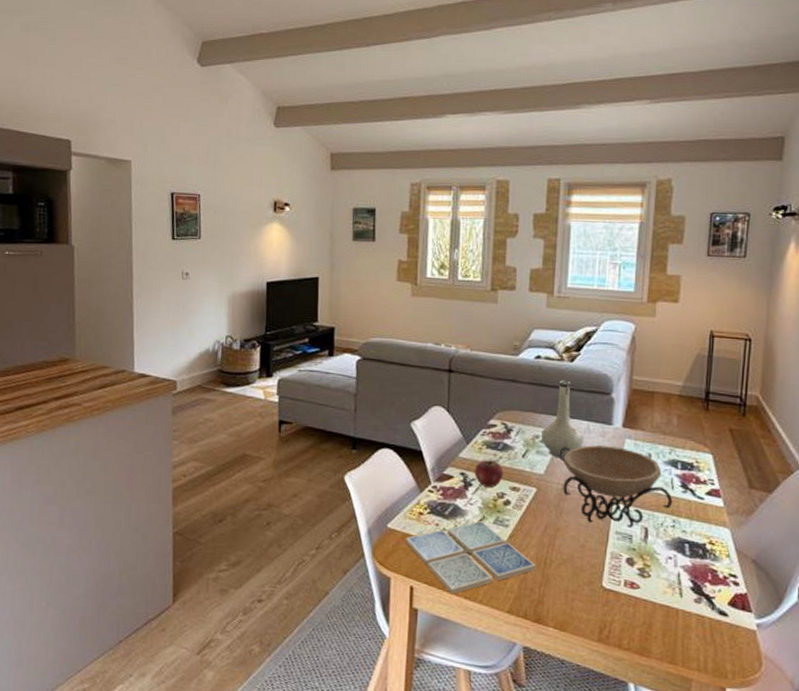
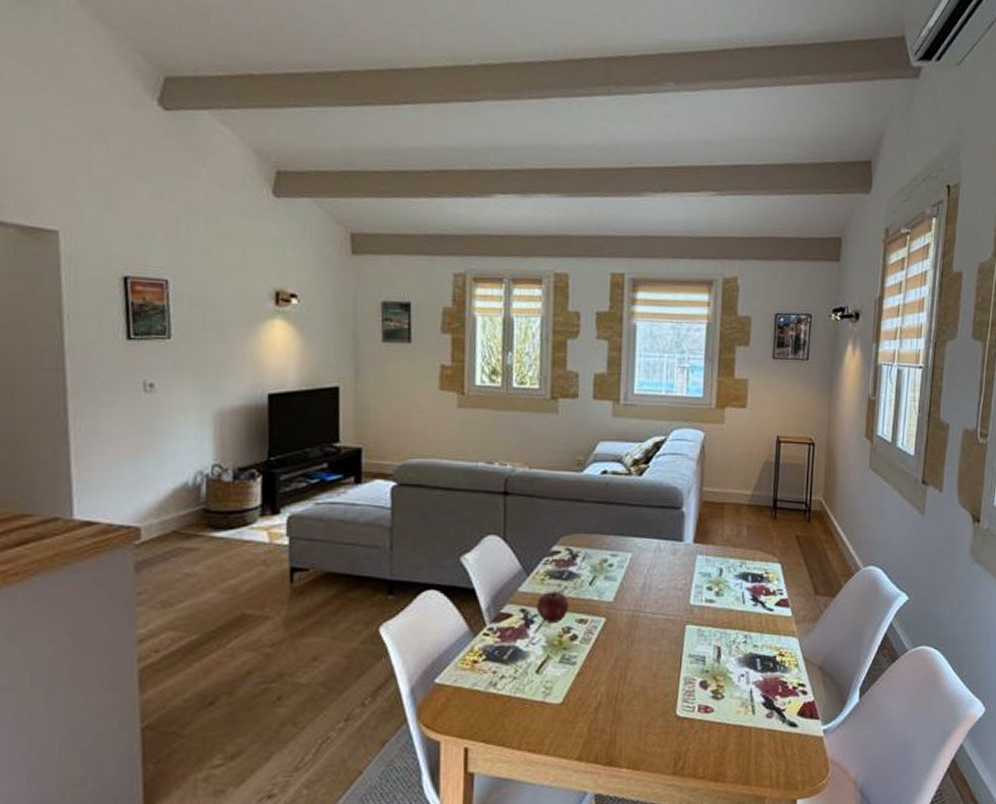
drink coaster: present [404,520,536,595] -> none [456,660,607,750]
vase: present [540,380,584,459] -> none [608,496,654,583]
decorative bowl: present [559,445,673,529] -> none [629,564,744,650]

